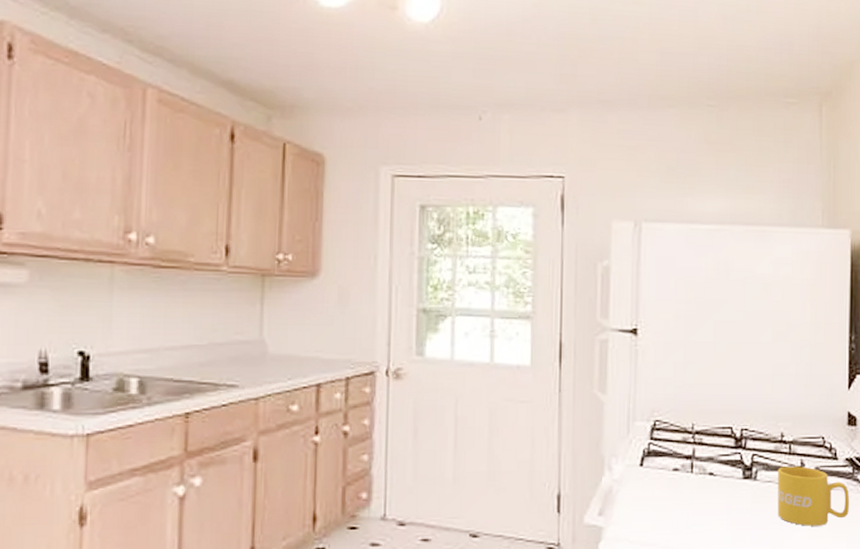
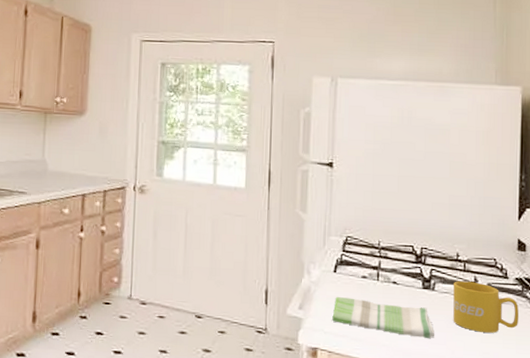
dish towel: none [639,496,757,540] -> present [332,297,434,339]

